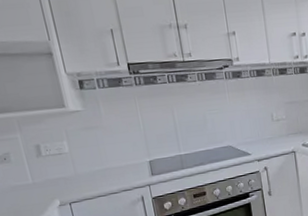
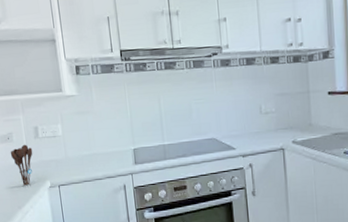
utensil holder: none [8,164,38,207] -> present [10,144,33,186]

